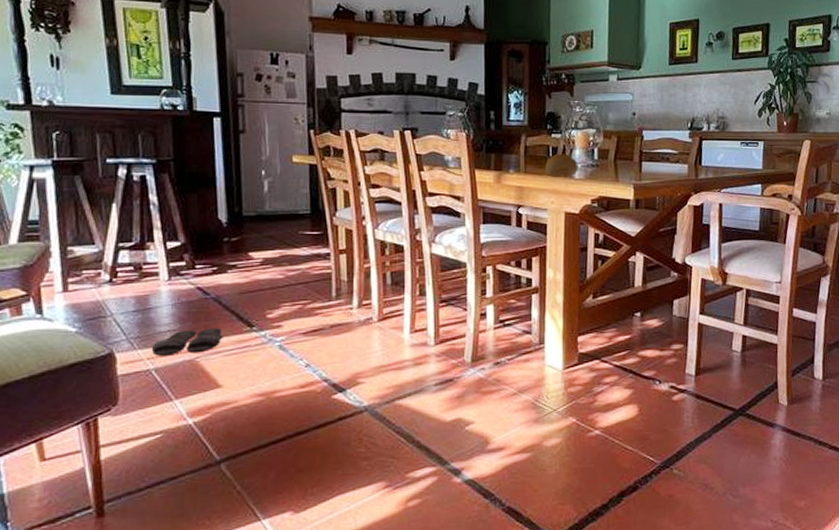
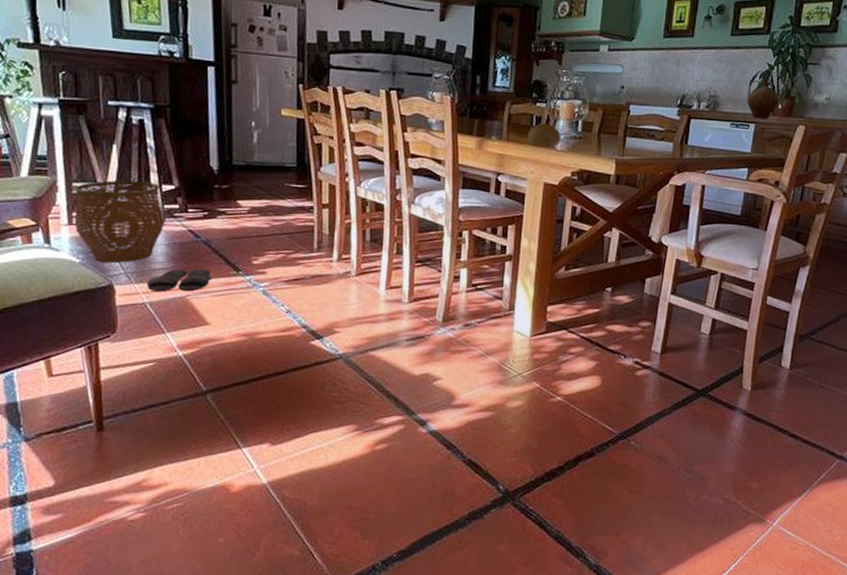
basket: none [69,235,171,329] -> present [74,177,166,263]
ceramic jug: none [753,97,784,137] -> present [747,78,780,120]

